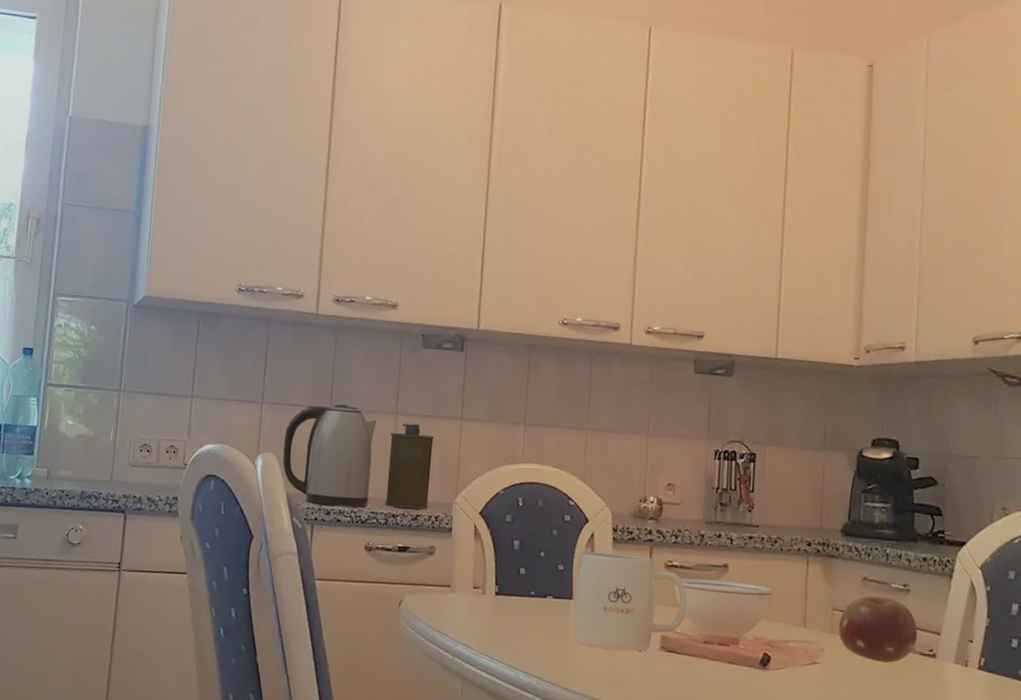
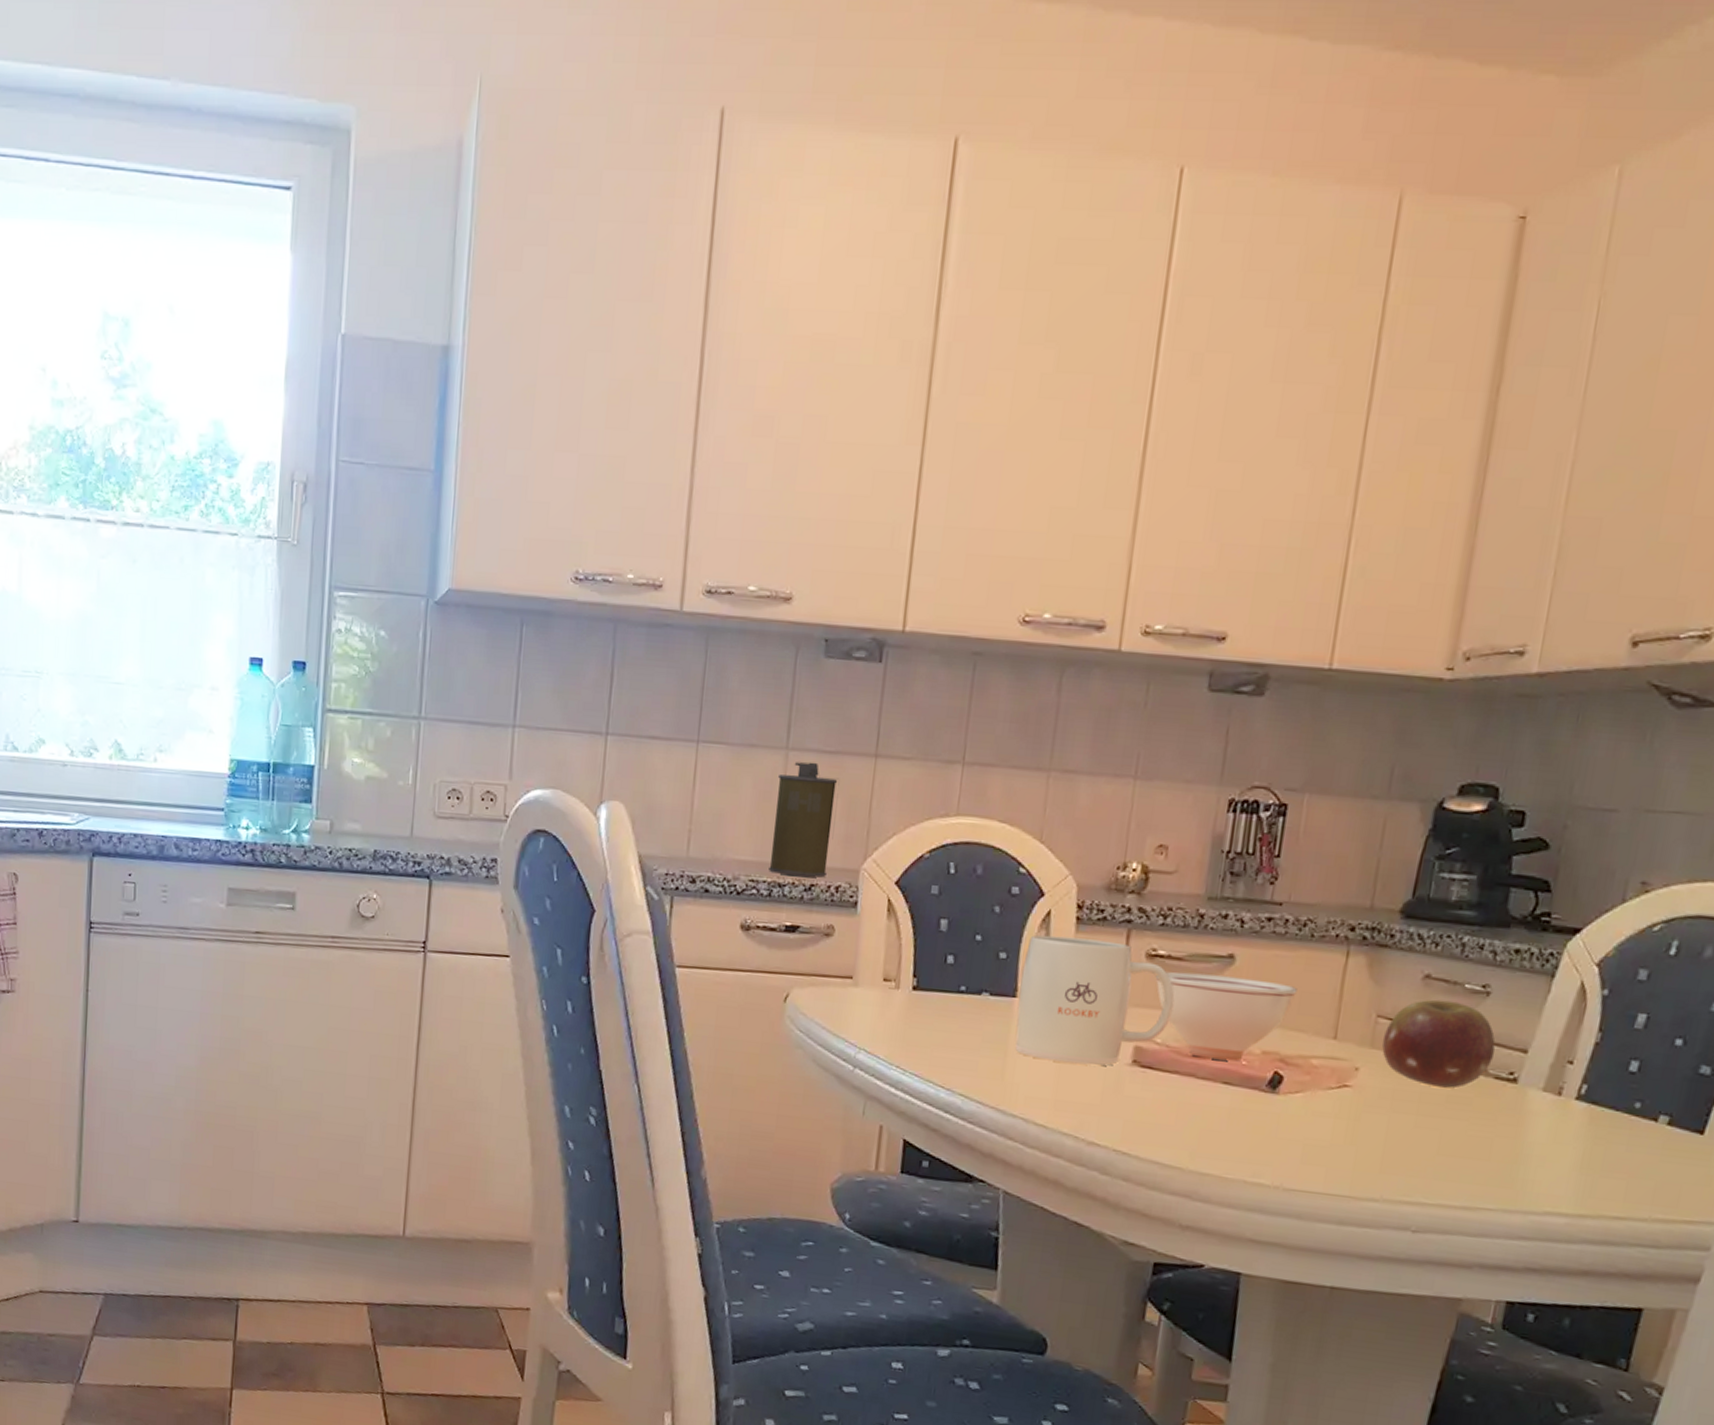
kettle: present [282,403,376,508] -> none [633,735,759,874]

